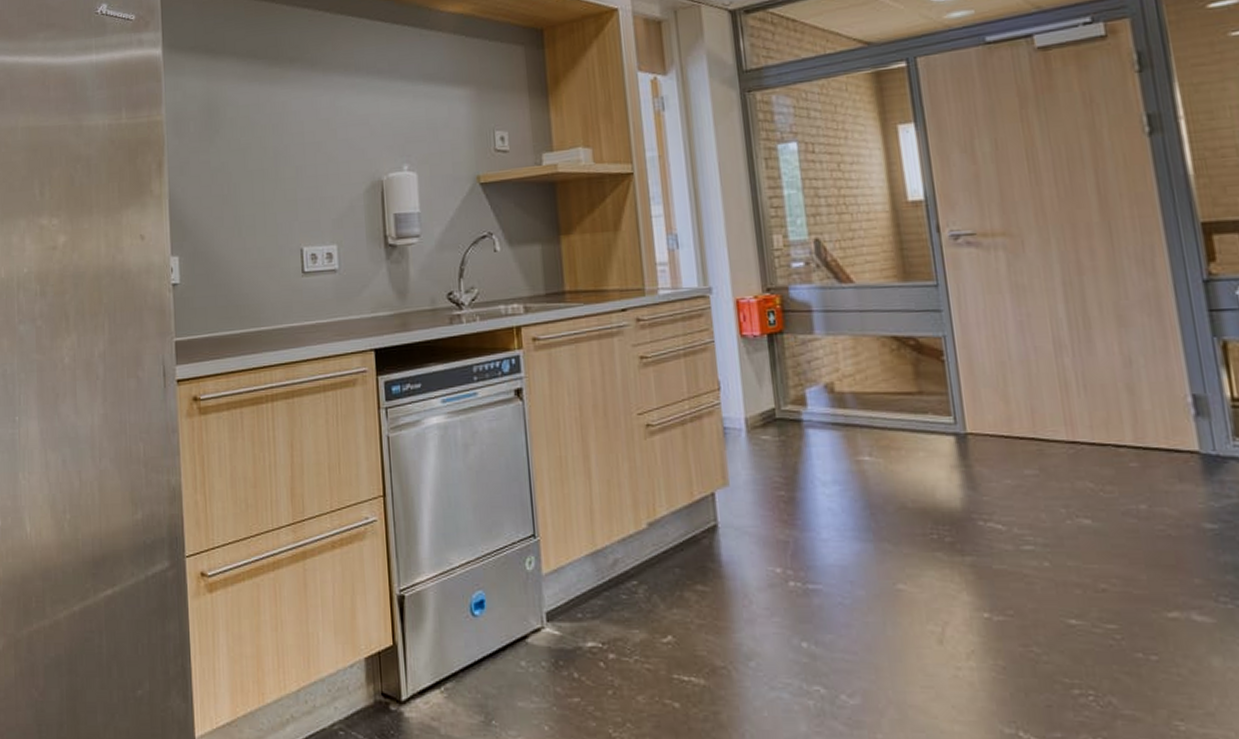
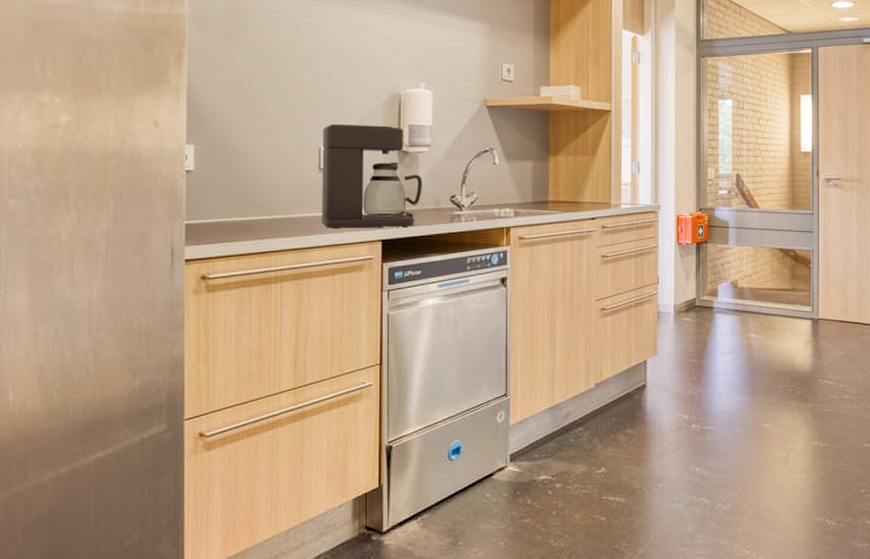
coffee maker: none [303,217,415,338] -> present [322,124,422,228]

